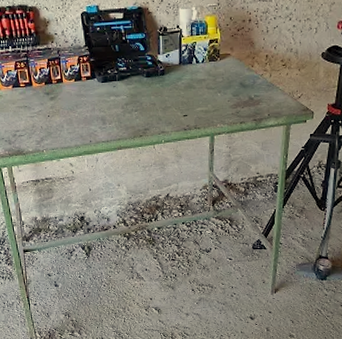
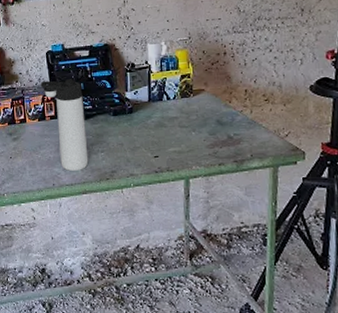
thermos bottle: none [76,41,123,130] -> present [40,79,89,172]

